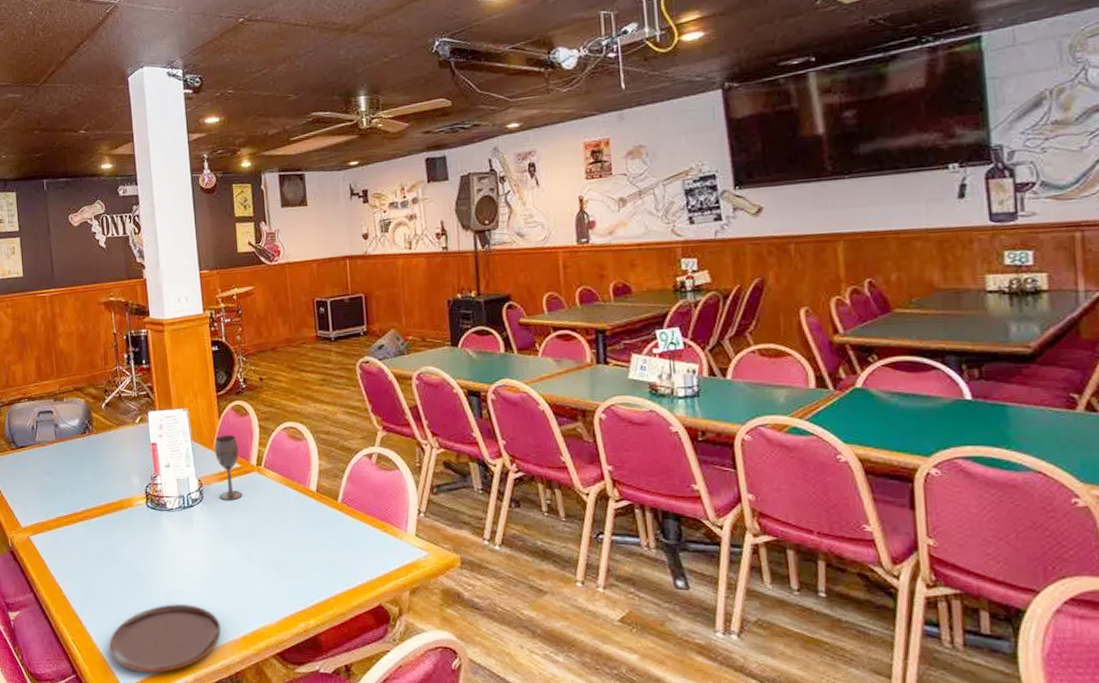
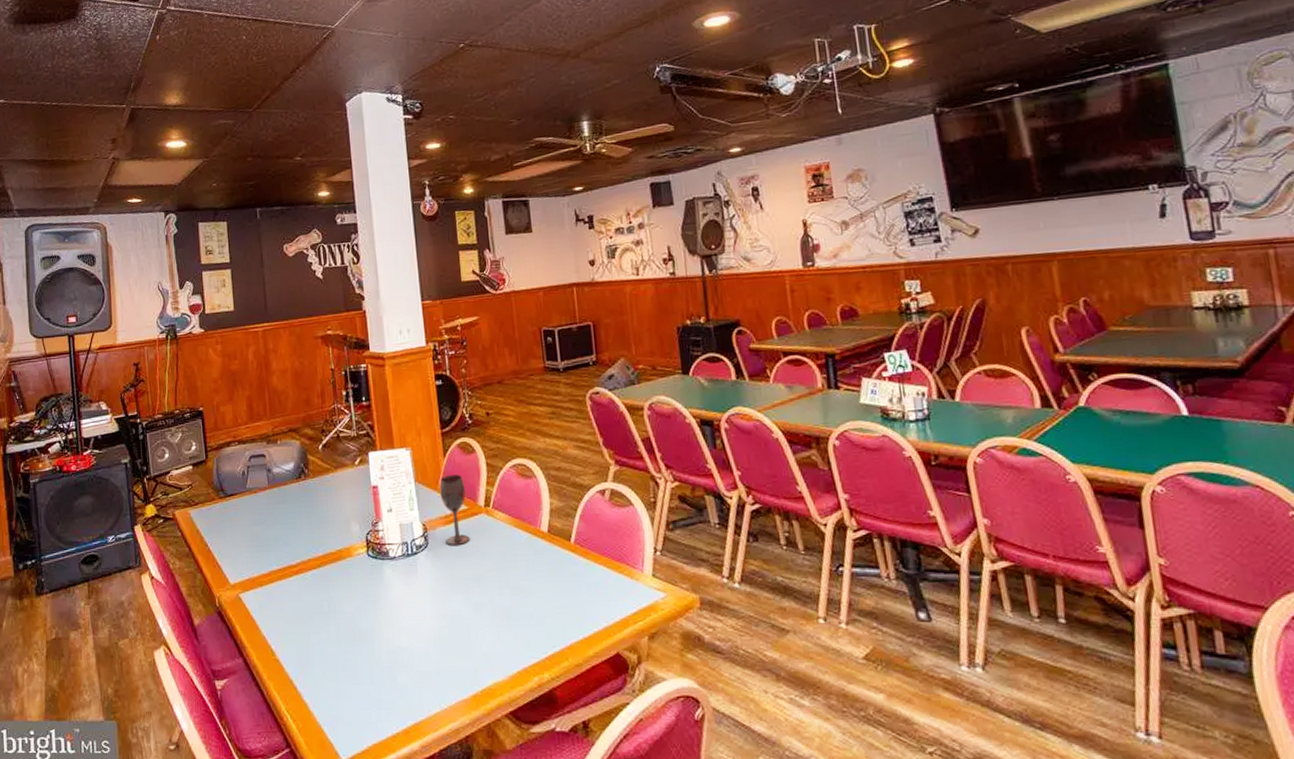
plate: present [109,604,222,673] -> none [327,662,450,741]

